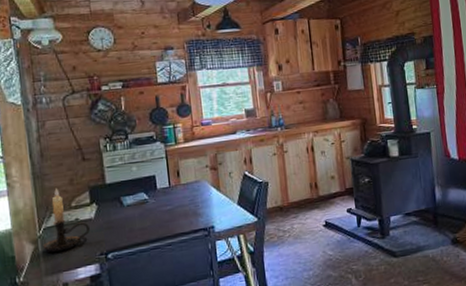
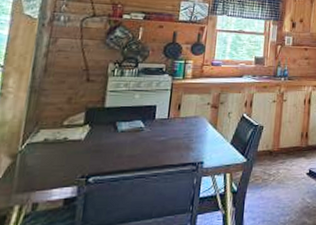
candle holder: present [43,187,90,252] -> none [21,104,77,170]

